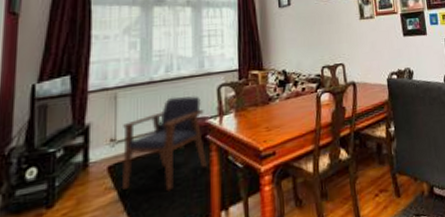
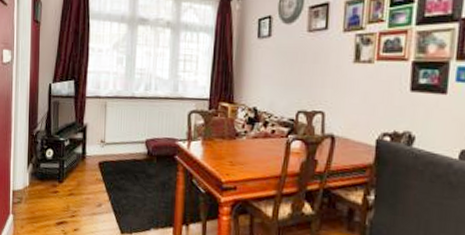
armchair: present [121,96,208,192] -> none [107,114,175,196]

